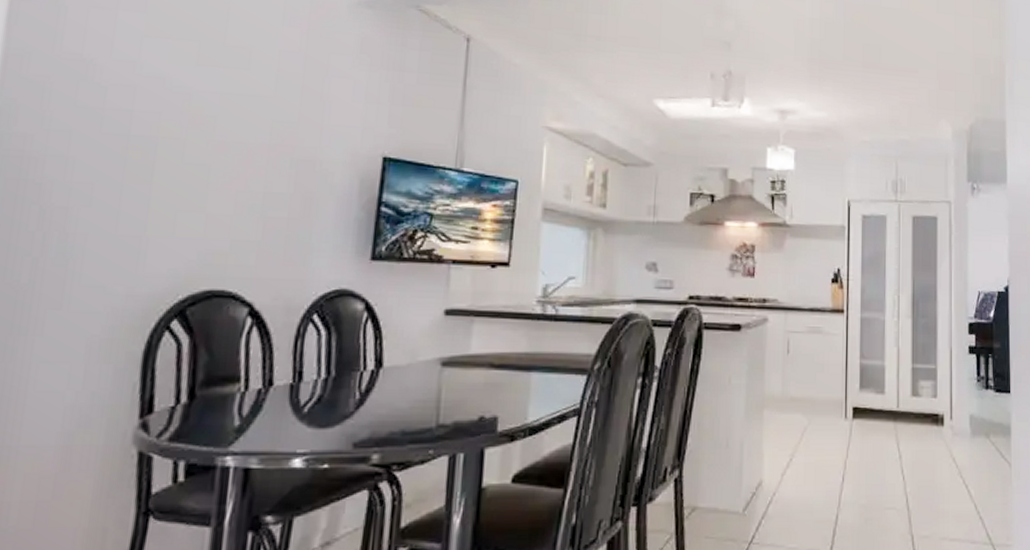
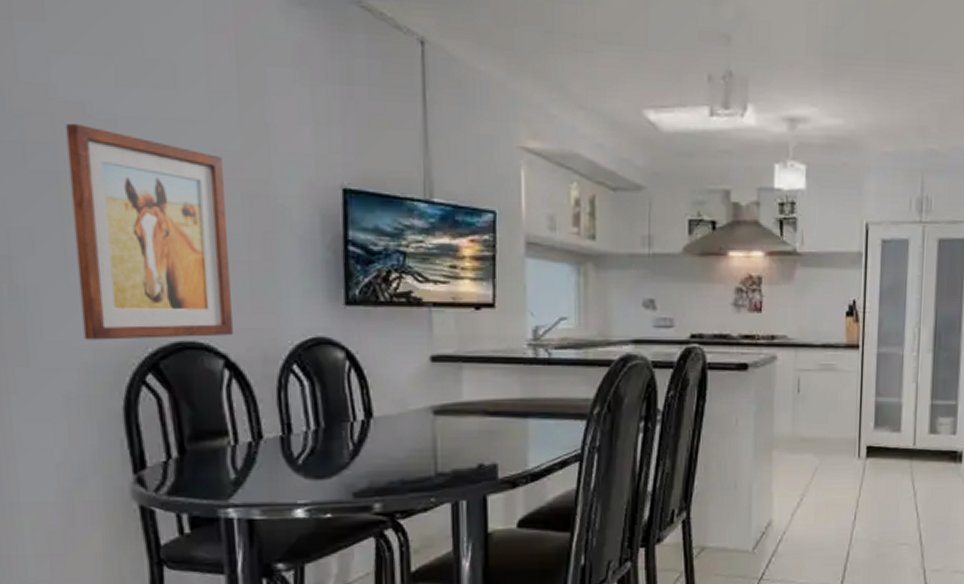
wall art: none [120,94,279,287] -> present [65,123,233,340]

